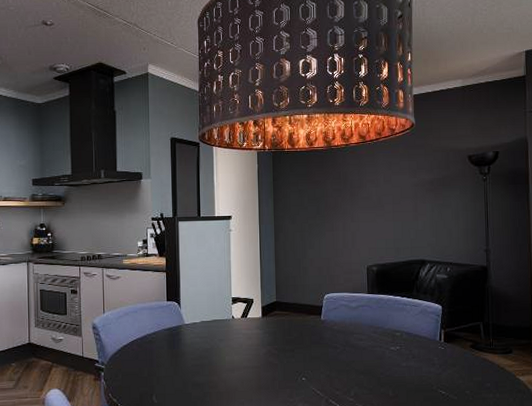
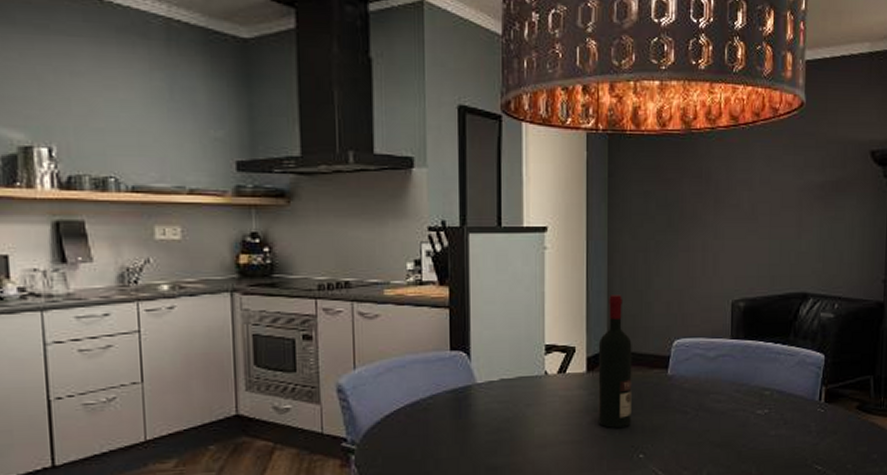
wine bottle: none [269,262,296,358] -> present [598,295,632,428]

